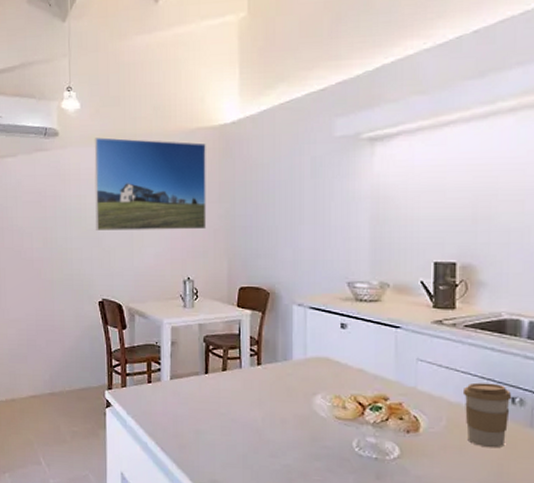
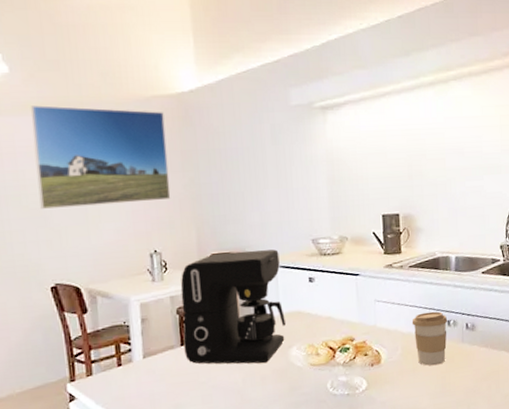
coffee maker: none [208,287,311,407] -> present [180,249,285,364]

